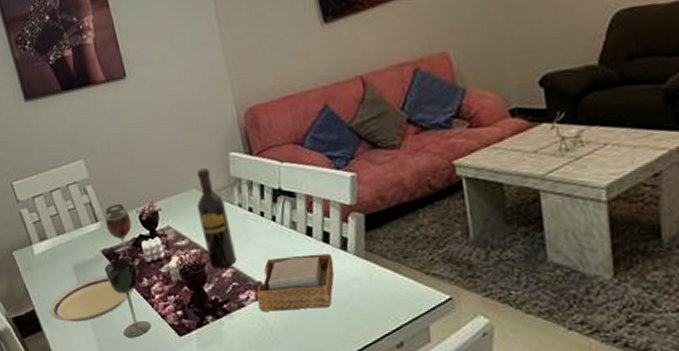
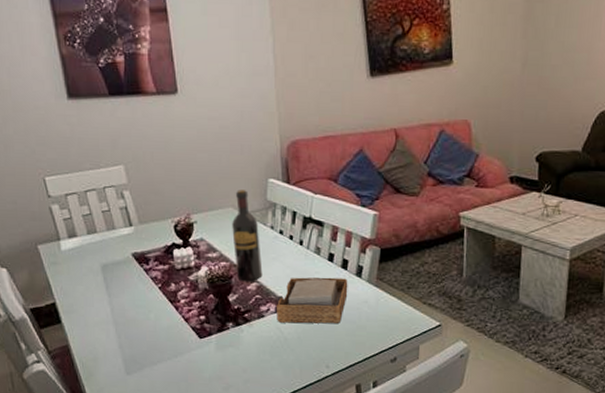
plate: present [50,276,133,322] -> none [72,277,160,318]
wineglass: present [104,203,140,266] -> none [139,211,170,271]
wine glass: present [104,256,151,337] -> none [133,261,173,336]

